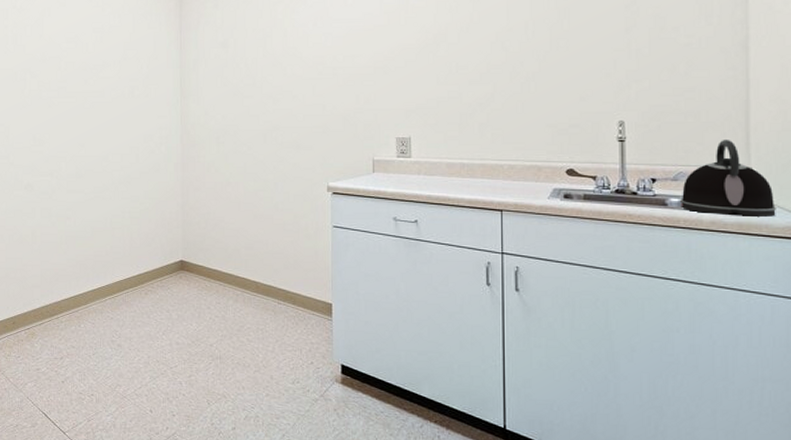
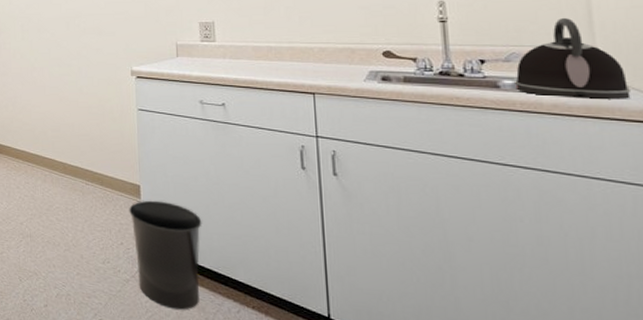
waste bin: none [320,319,391,427] -> present [129,200,202,310]

